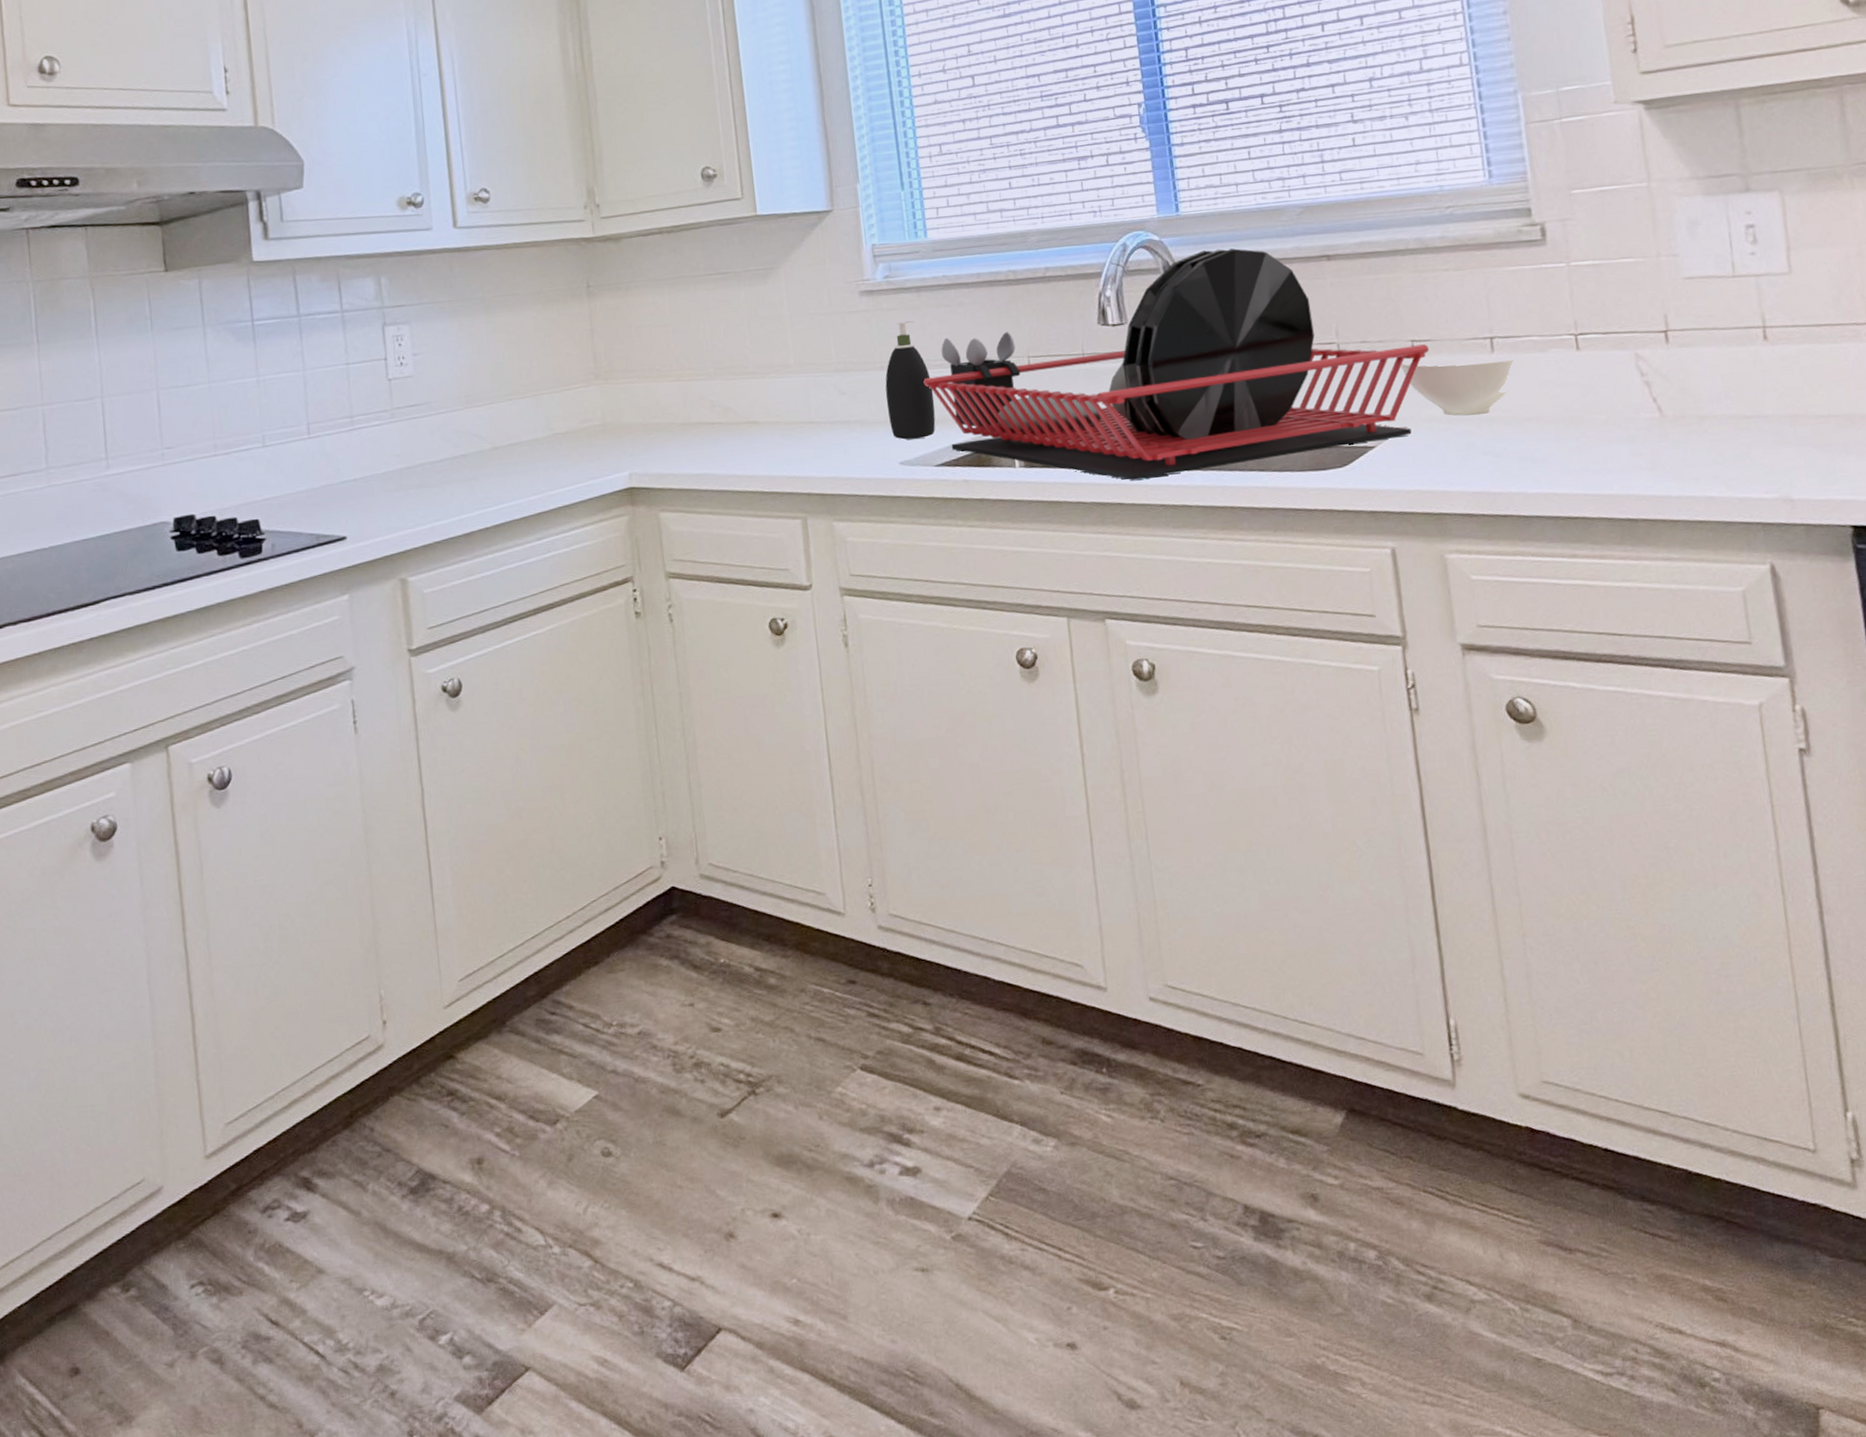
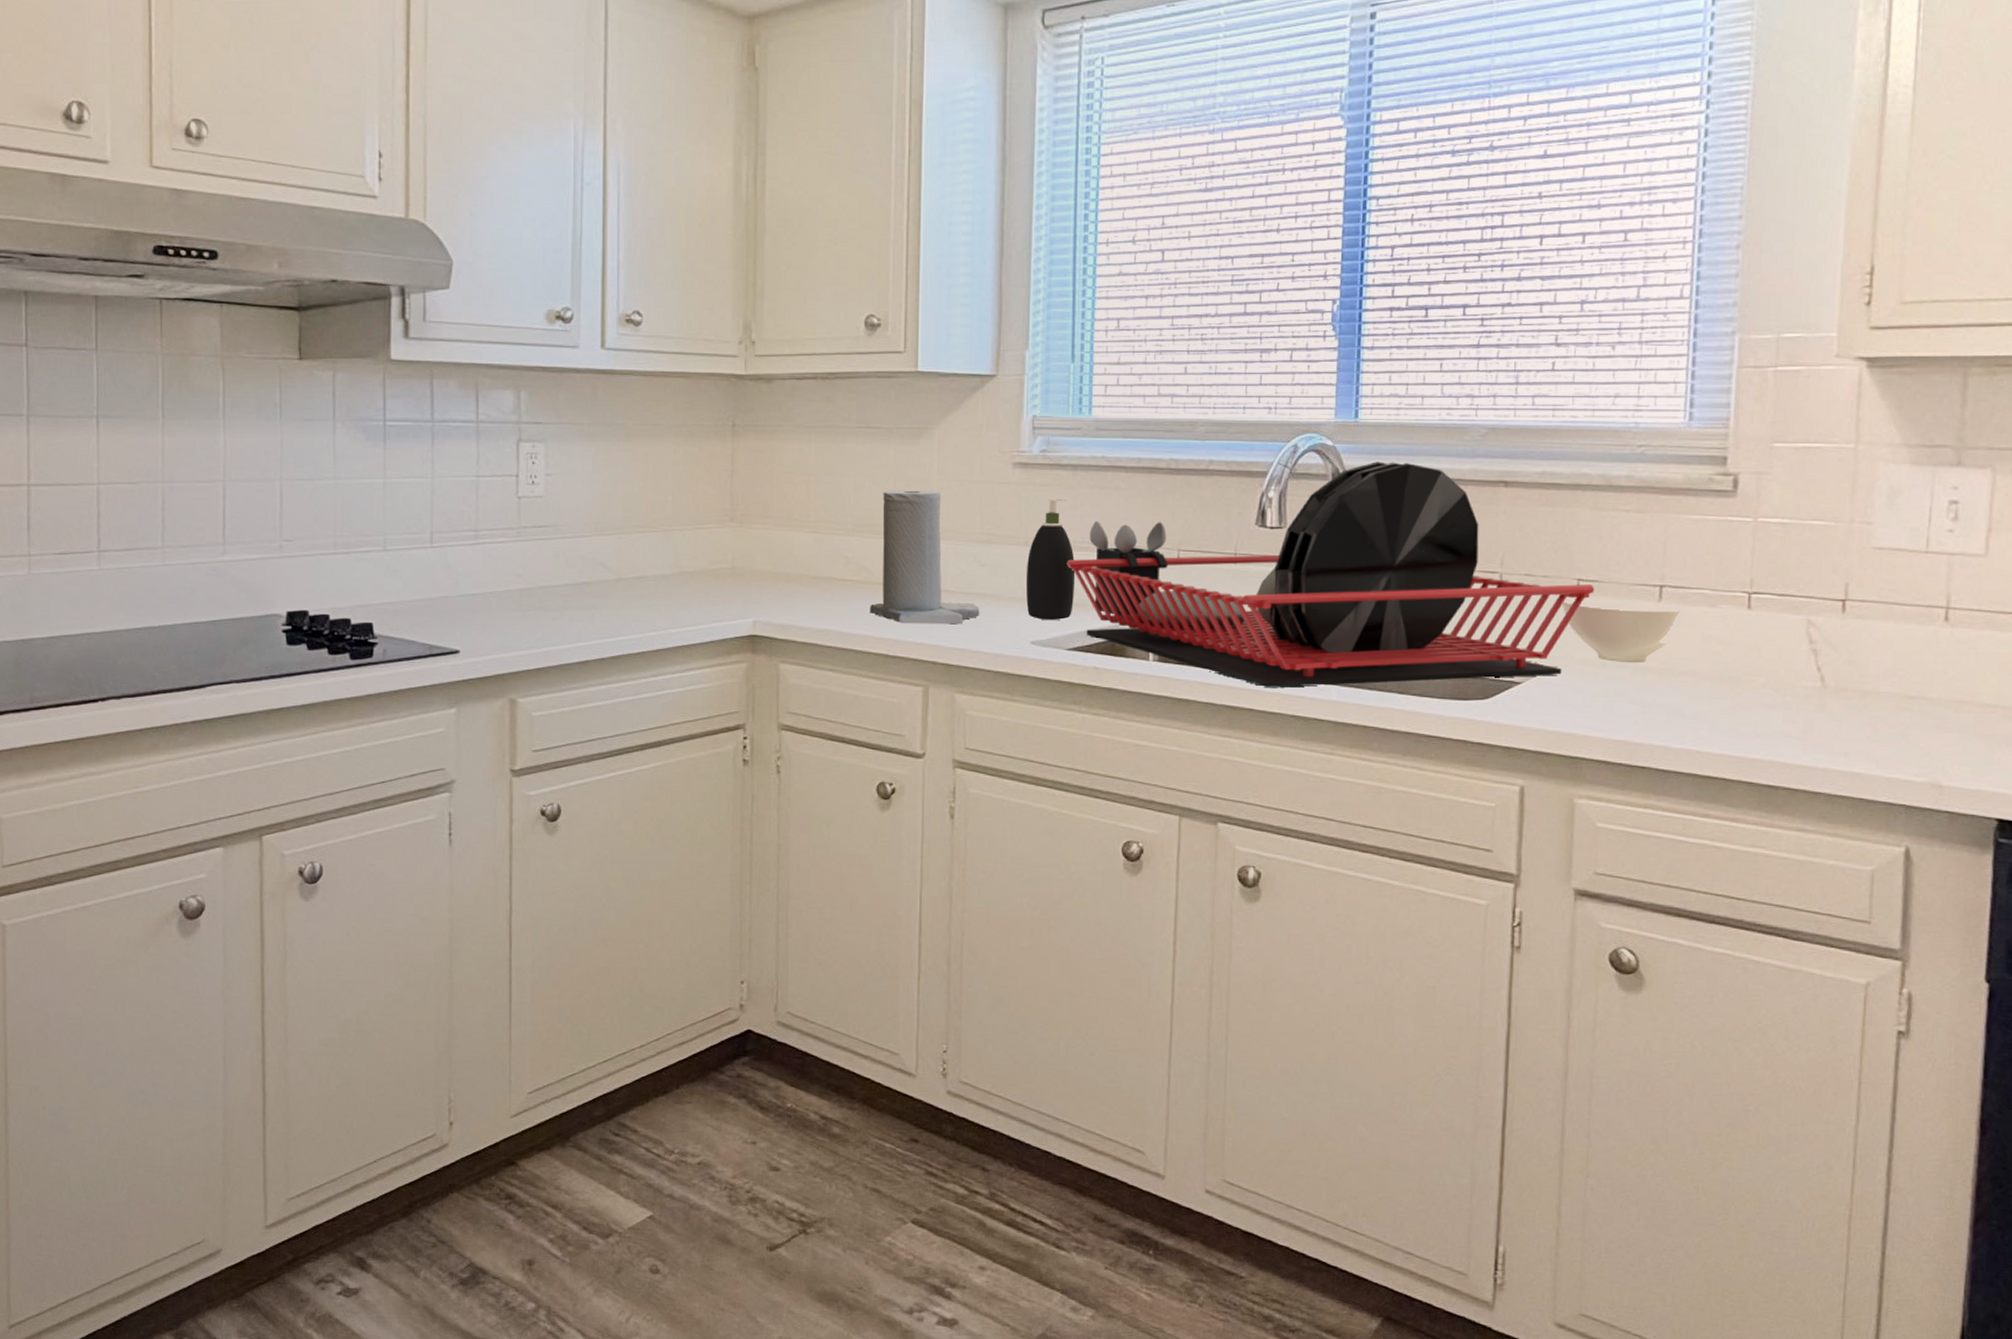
paper towel: none [739,326,847,460] -> present [870,490,980,625]

